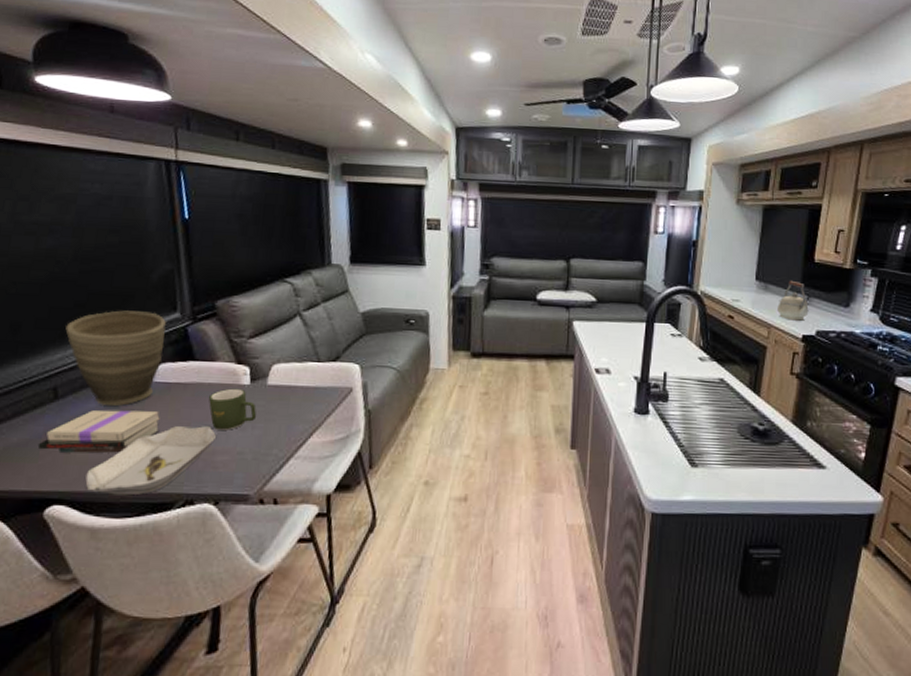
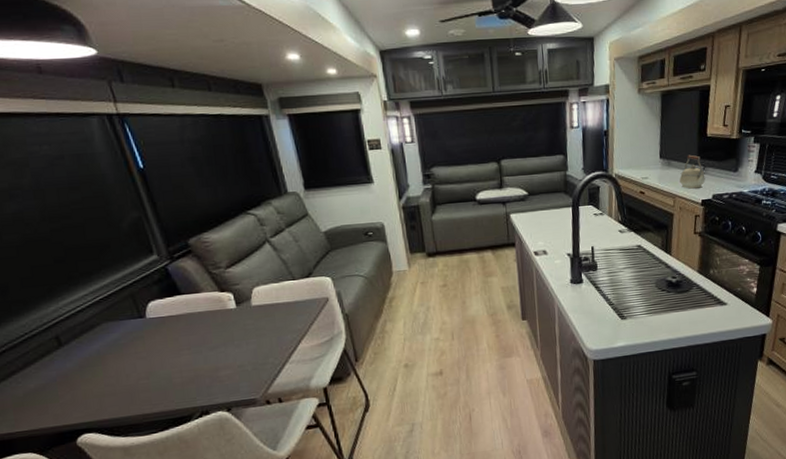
books: present [37,410,160,453] -> none [54,343,164,391]
vase: present [65,310,166,406] -> none [52,257,151,345]
dish: present [85,426,217,496] -> none [106,348,217,418]
mug: present [208,388,256,430] -> none [201,312,248,350]

